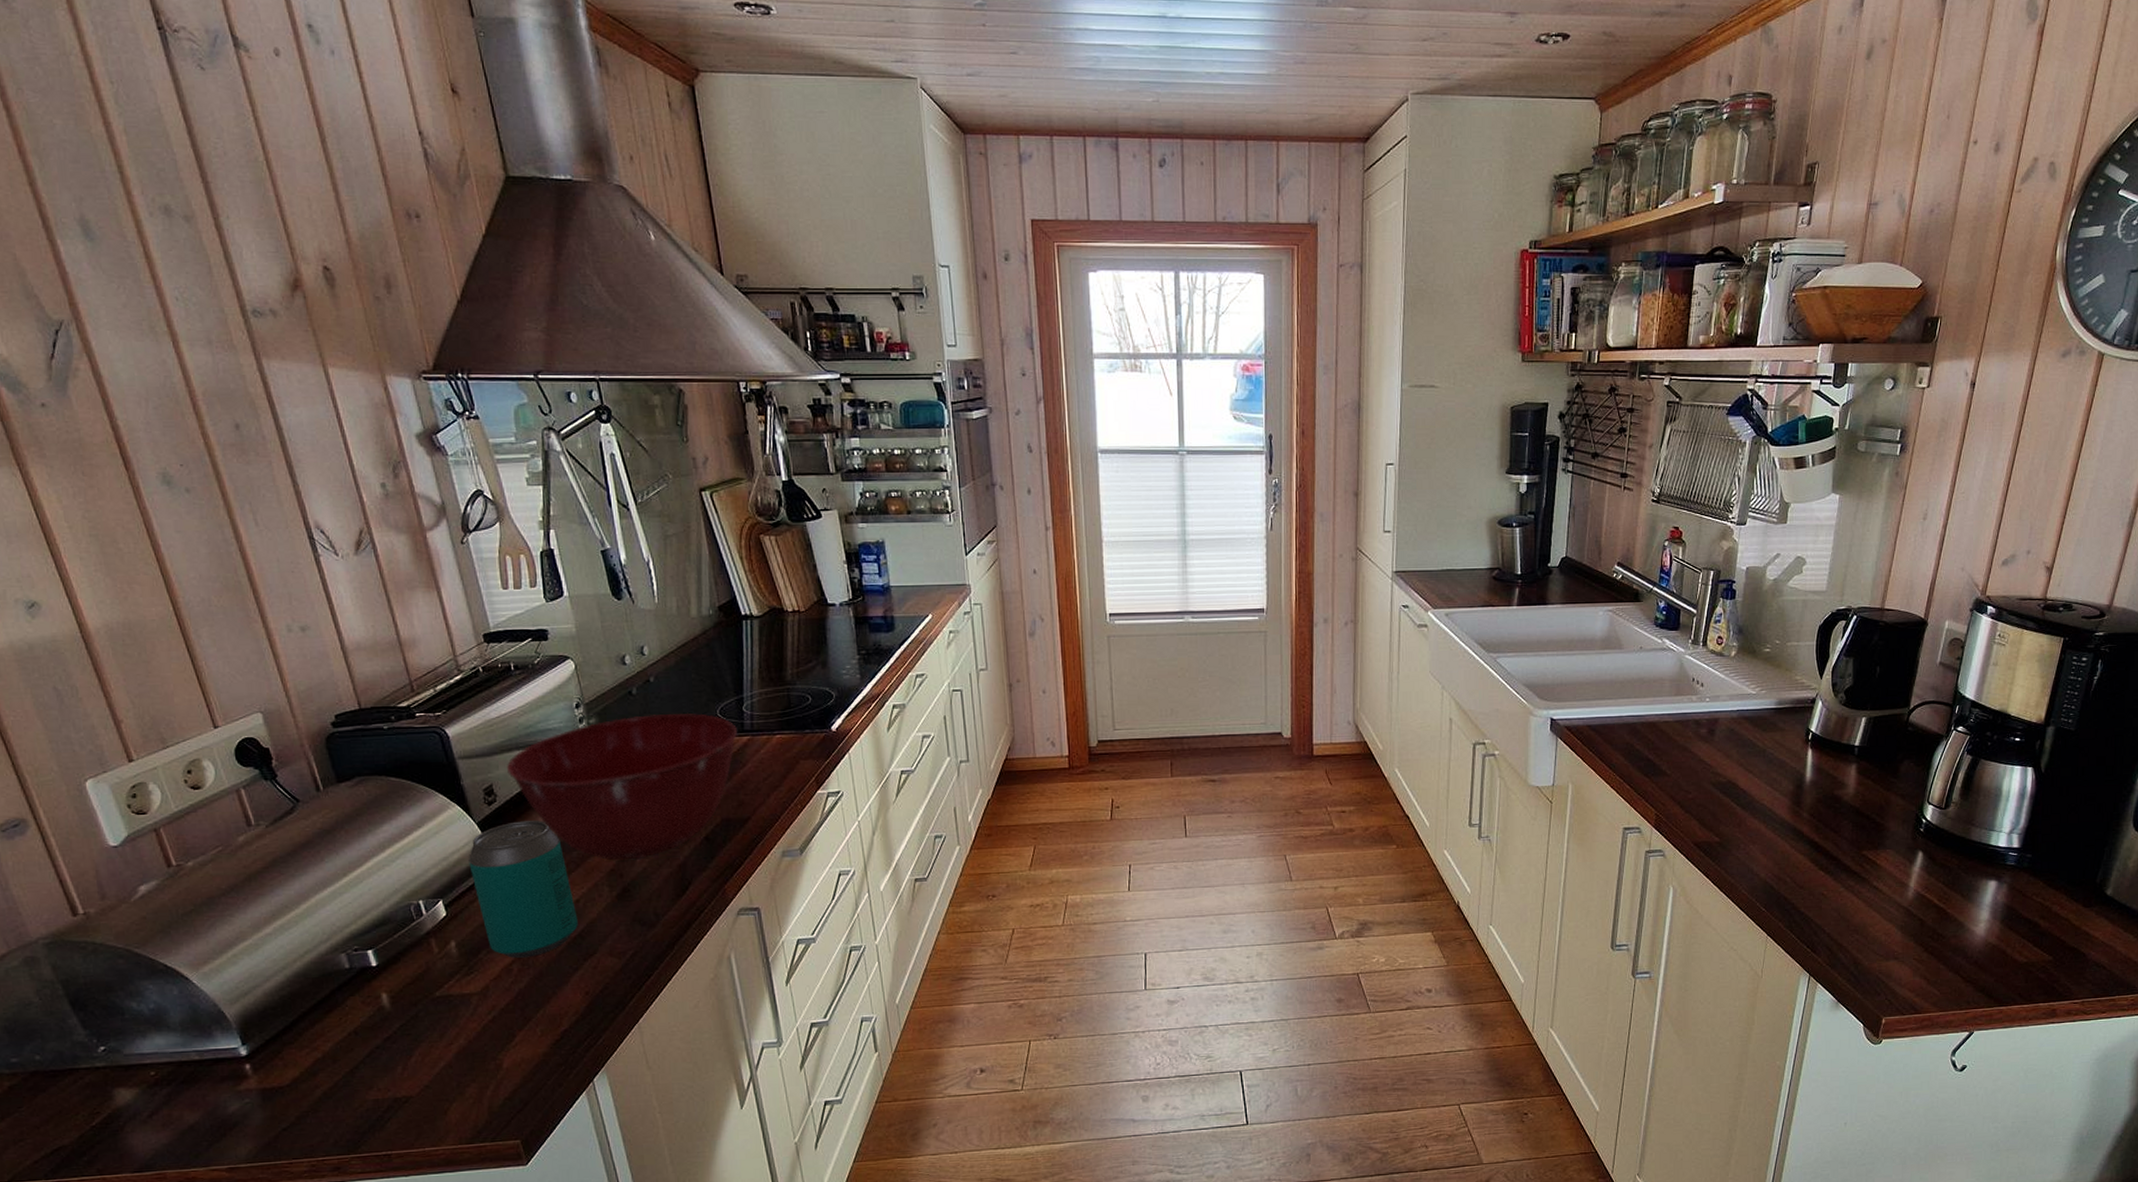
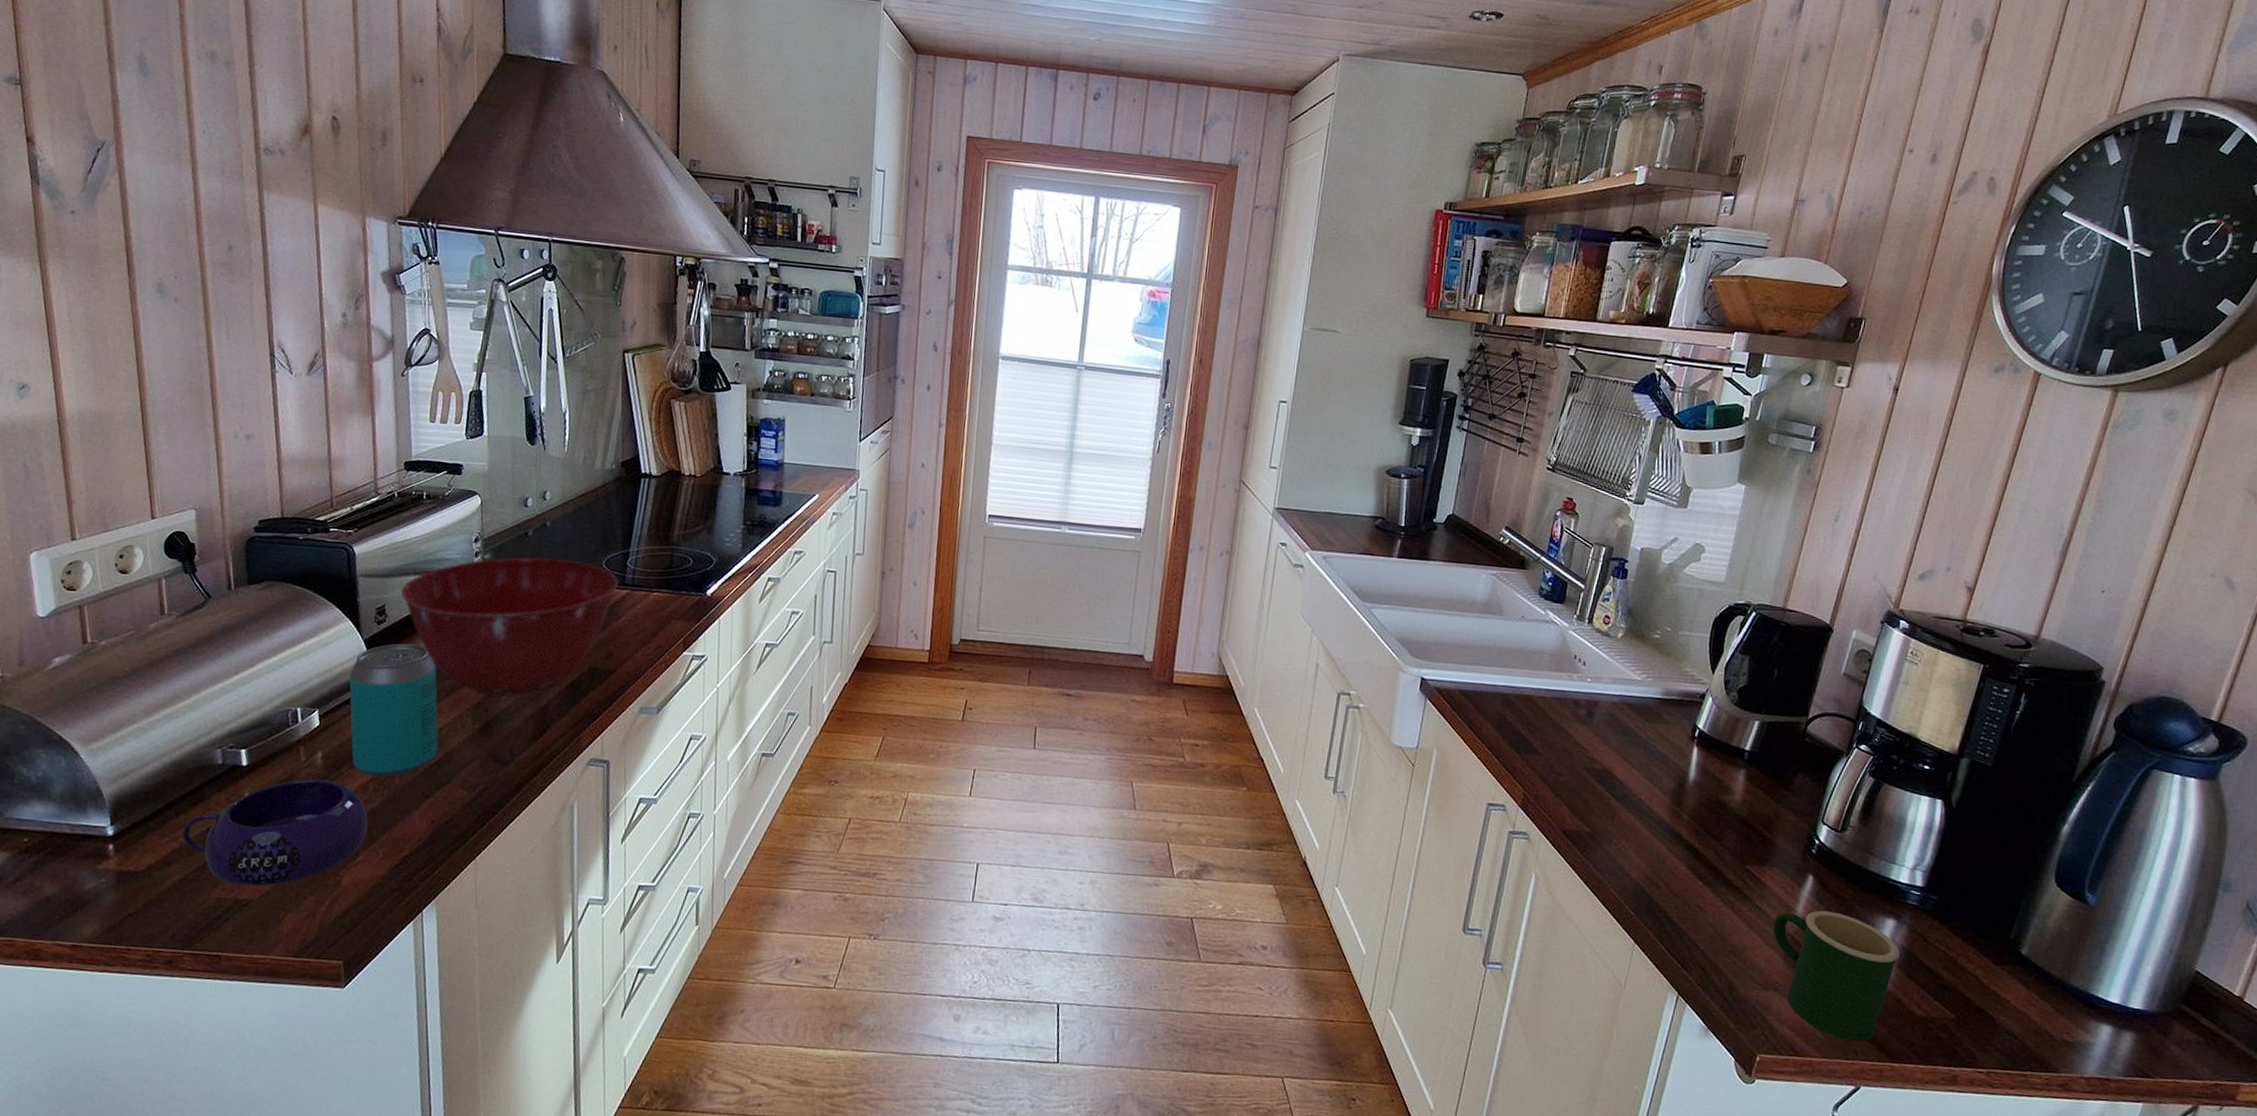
bowl: none [322,968,519,1084] -> present [182,779,368,887]
mug: none [1890,881,2002,993] -> present [1773,910,1900,1042]

